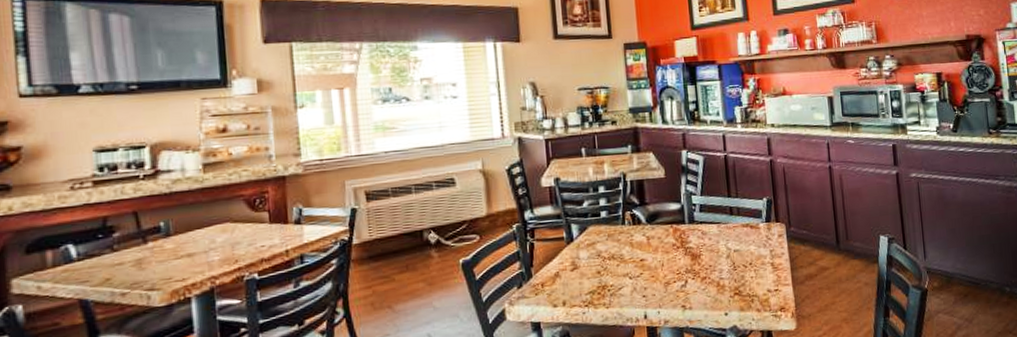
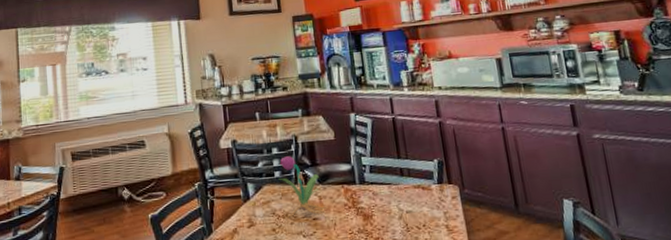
plant: none [605,195,657,263] -> present [279,156,329,221]

